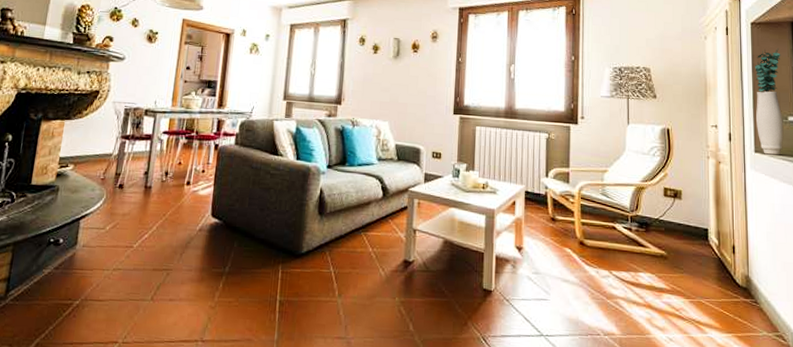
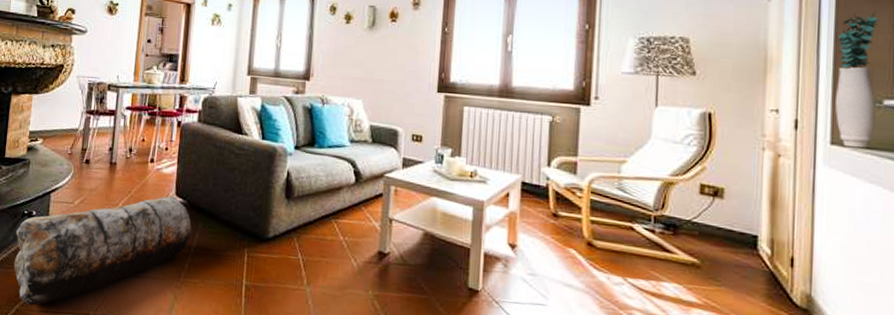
decorative log: none [35,217,227,338] -> present [13,196,192,306]

